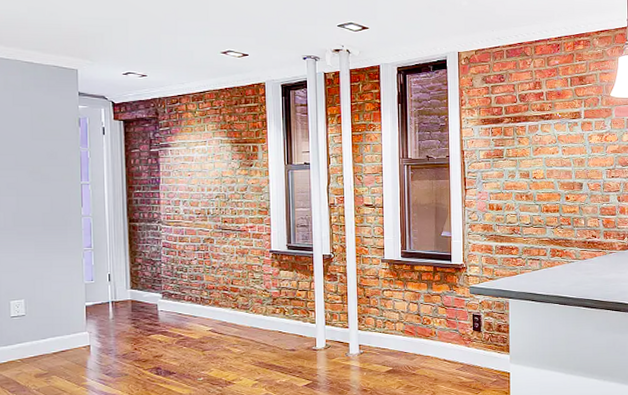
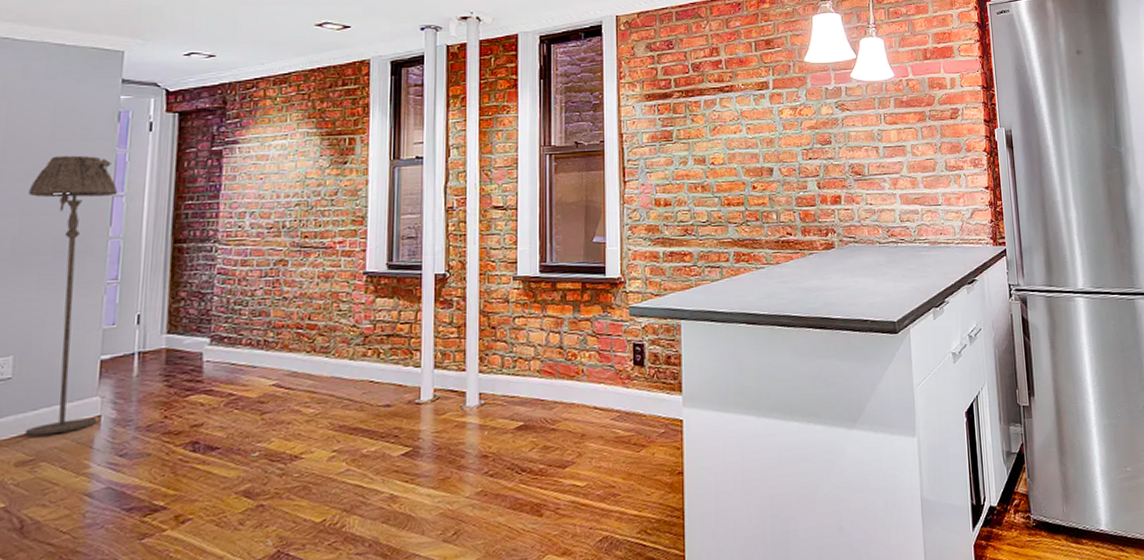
floor lamp: none [20,151,88,357] -> present [24,155,118,437]

